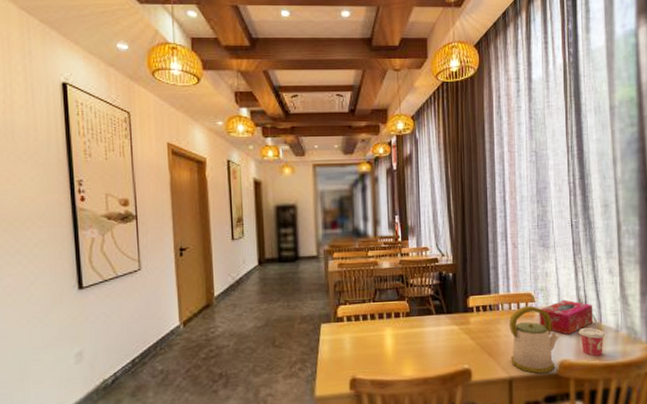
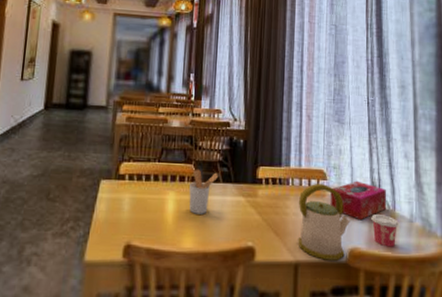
utensil holder: none [405,304,432,346] -> present [189,169,219,214]

